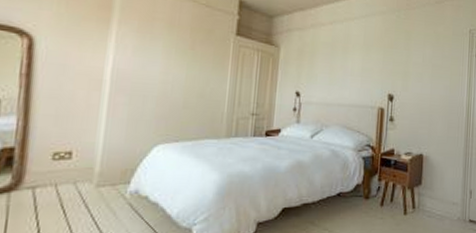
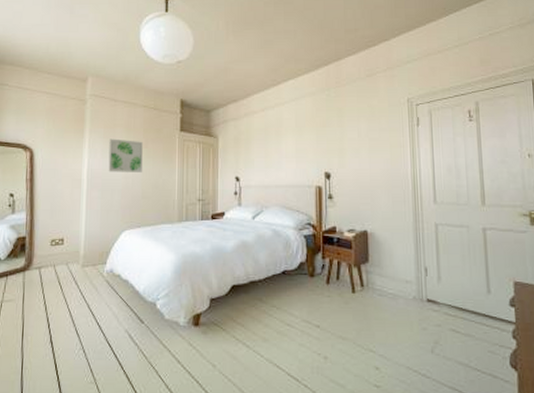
wall art: none [141,34,189,78] -> present [108,138,143,172]

